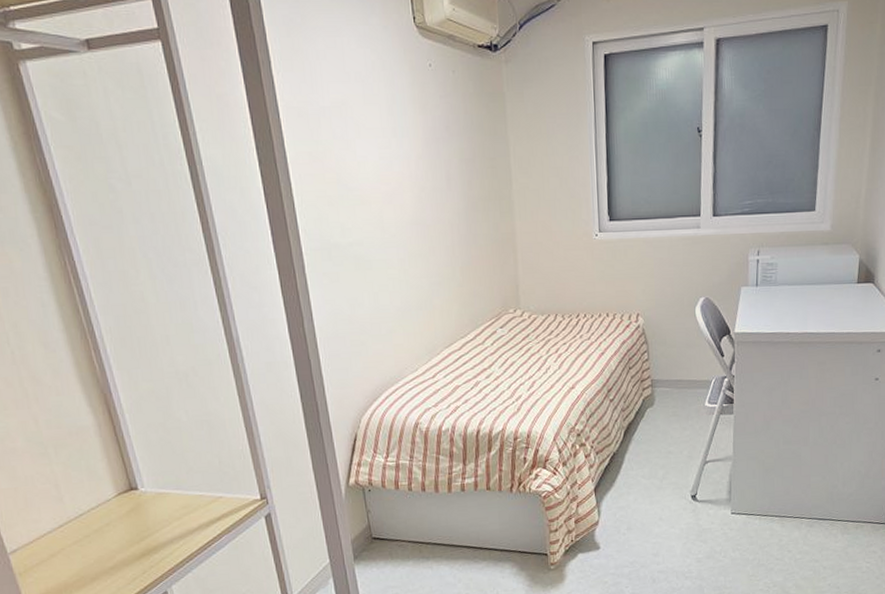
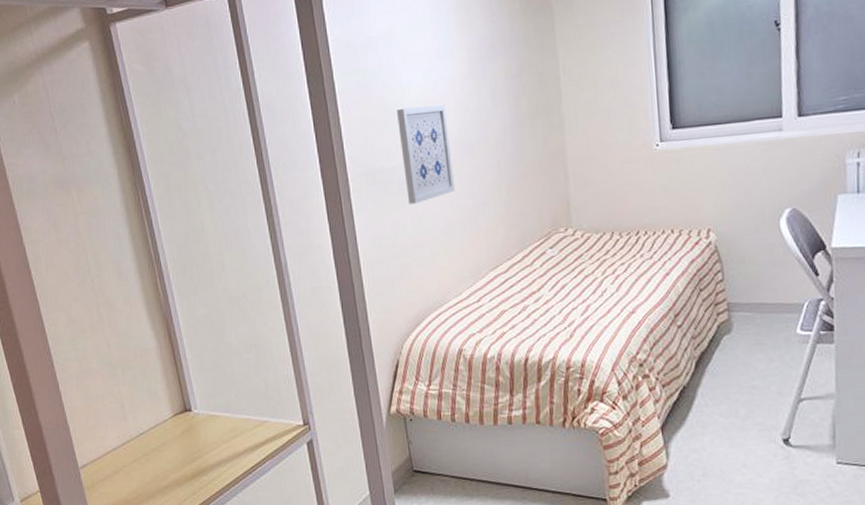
wall art: none [352,182,411,281] -> present [397,104,456,204]

